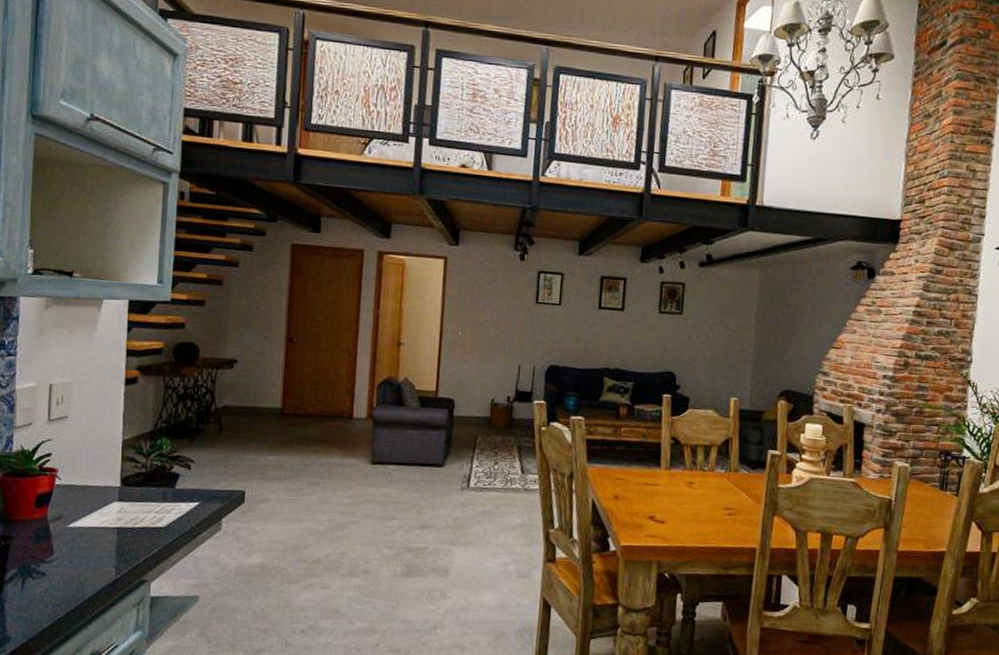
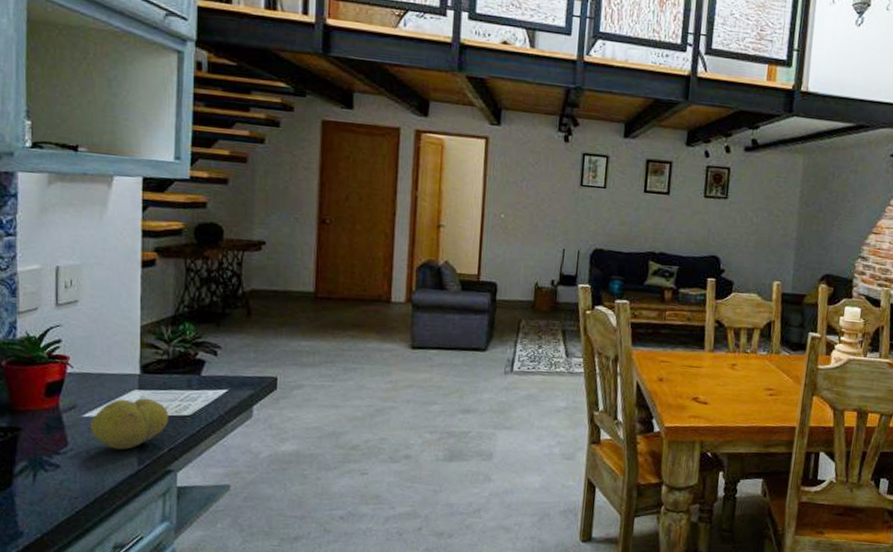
fruit: none [74,509,145,560] -> present [90,398,169,450]

